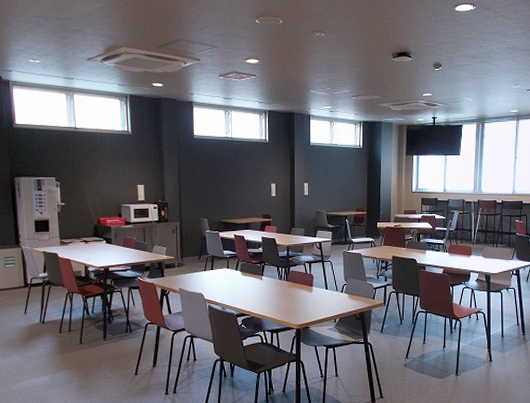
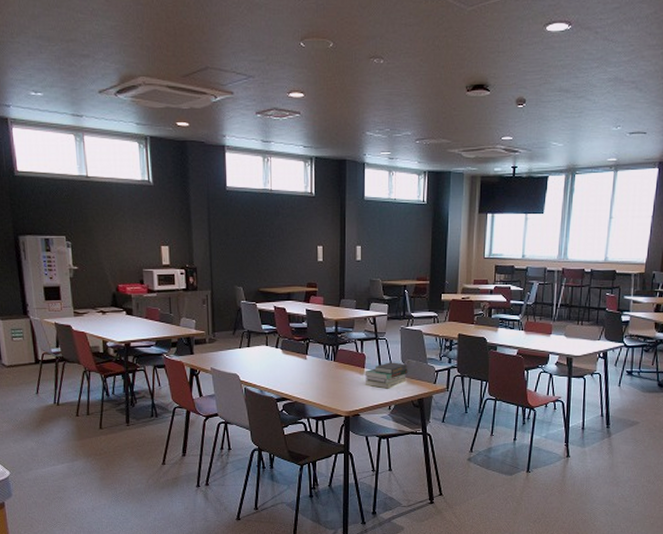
books: none [313,281,350,304] -> present [365,362,408,389]

